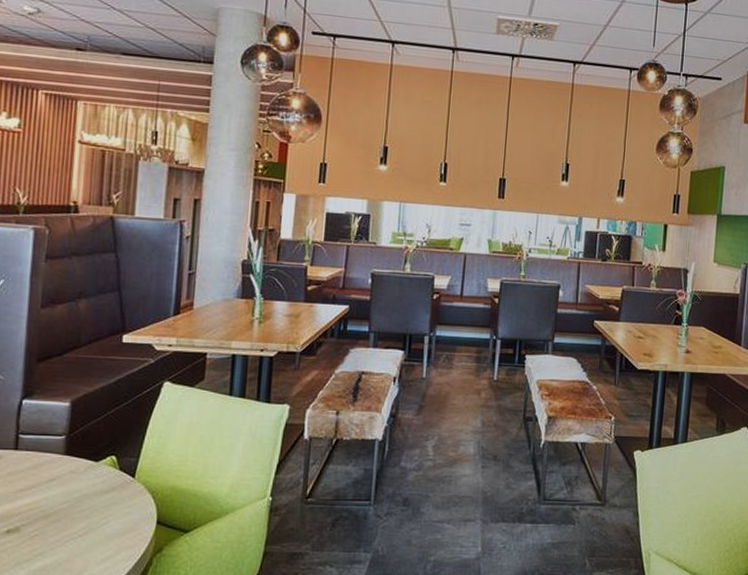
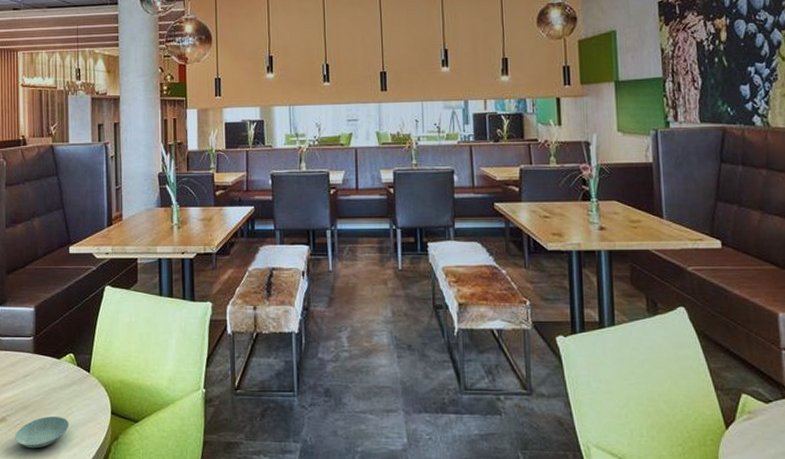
saucer: none [30,526,102,563] -> present [15,417,69,449]

